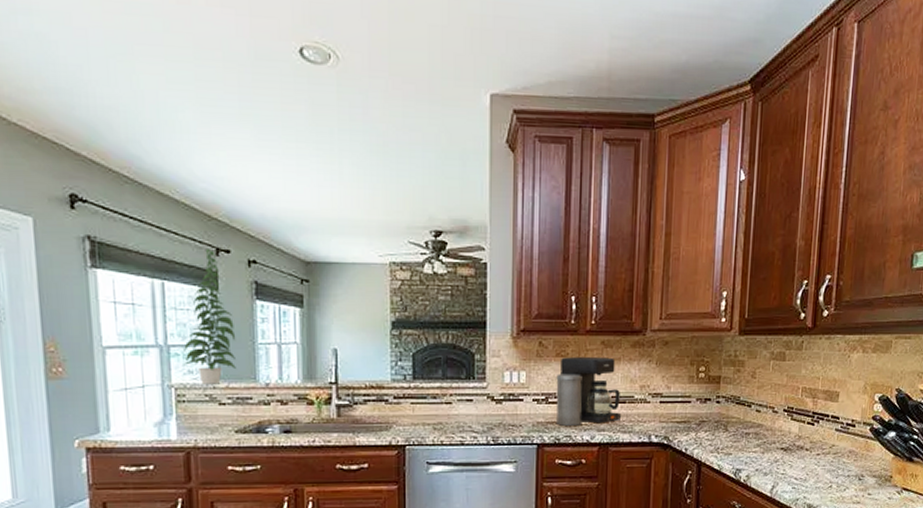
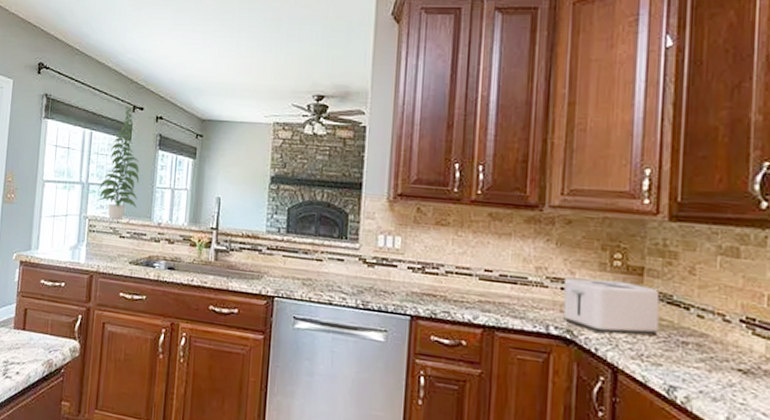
canister: present [555,373,583,427] -> none [432,243,465,303]
coffee maker: present [561,356,621,424] -> none [440,226,510,304]
toaster: none [662,390,731,436] -> present [563,278,660,336]

